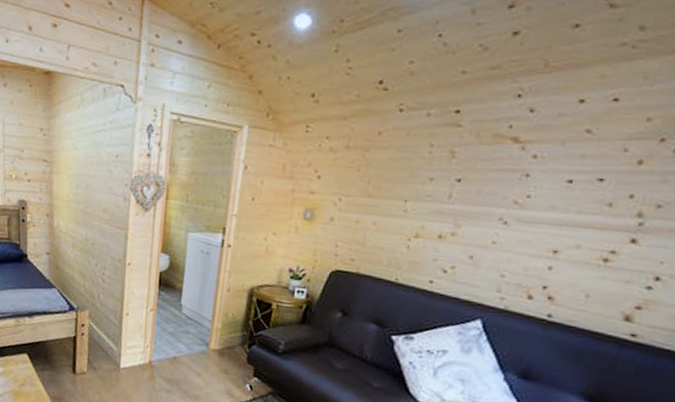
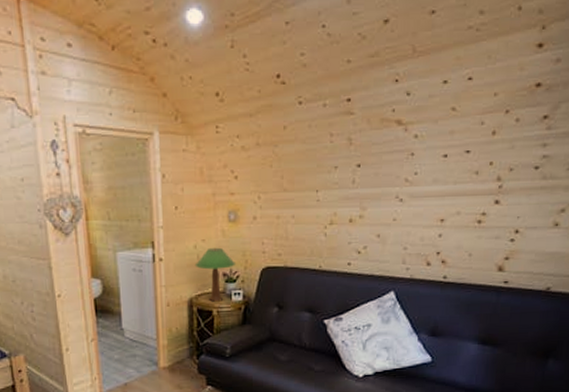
table lamp: none [261,241,304,297] -> present [194,247,235,303]

